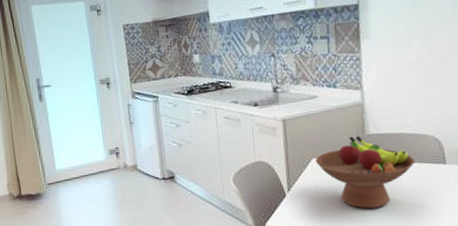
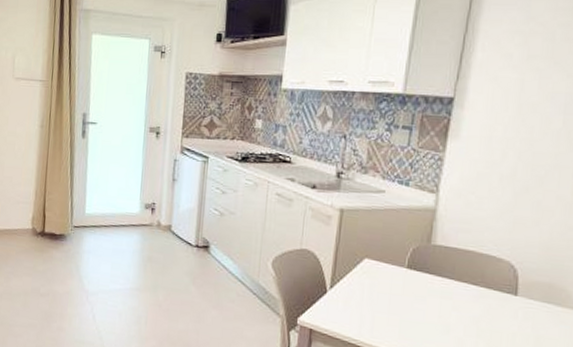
fruit bowl: present [315,136,416,209] -> none [367,243,482,328]

